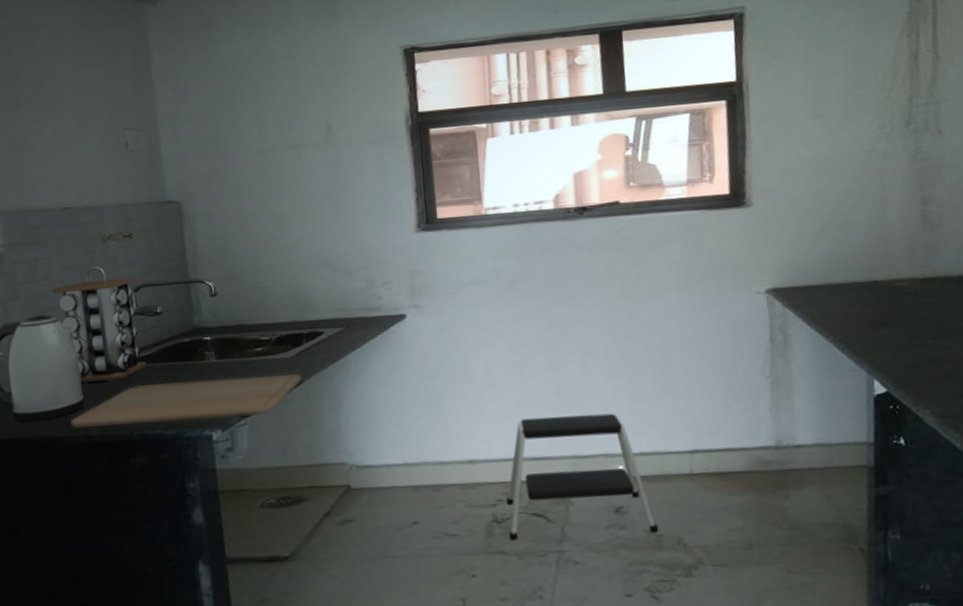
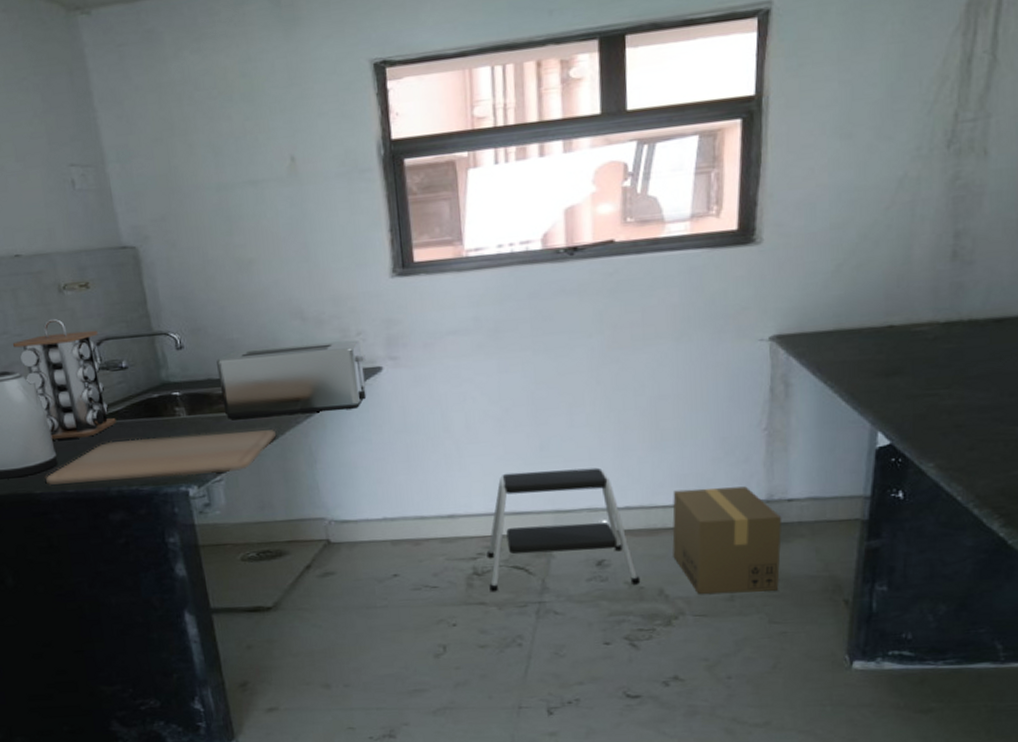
toaster: none [248,289,391,365] -> present [217,340,367,420]
cardboard box: none [685,432,795,543] -> present [672,486,782,594]

